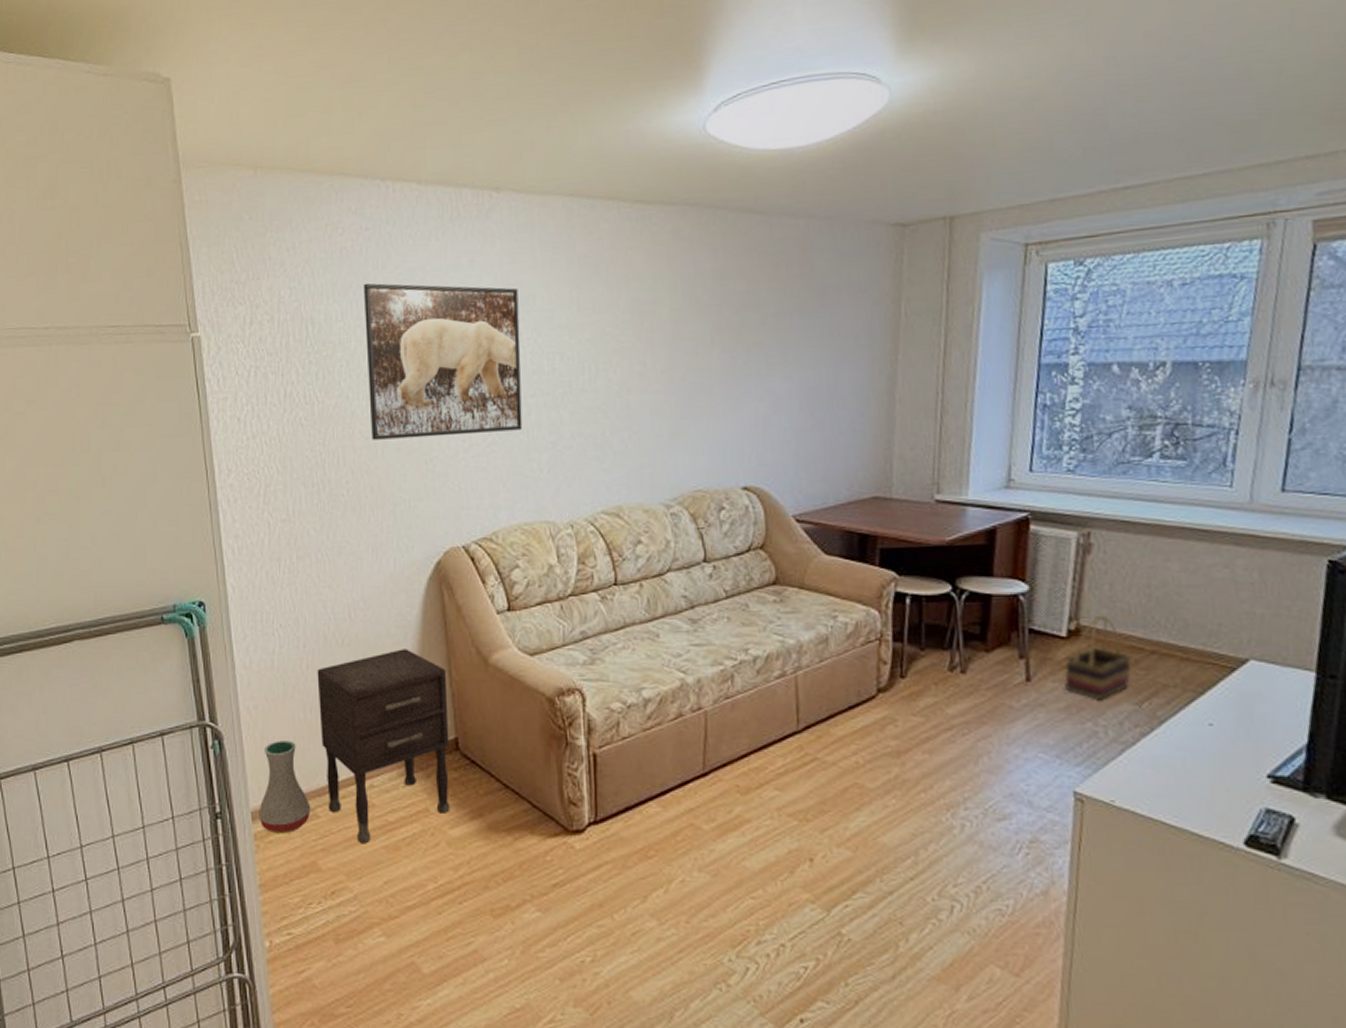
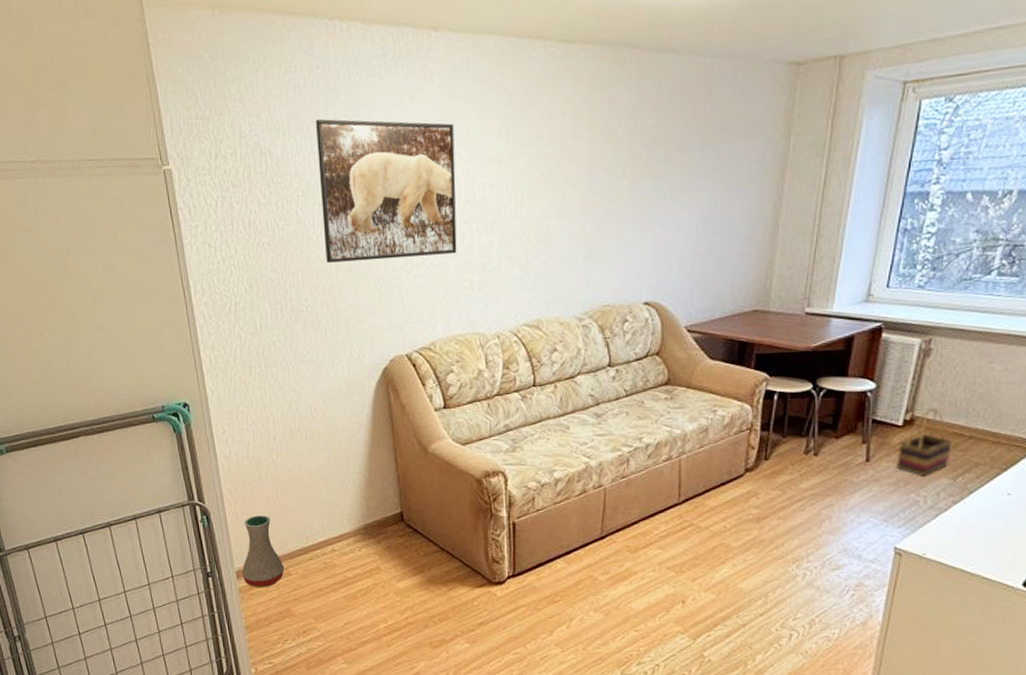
nightstand: present [317,649,450,844] -> none [285,440,397,595]

